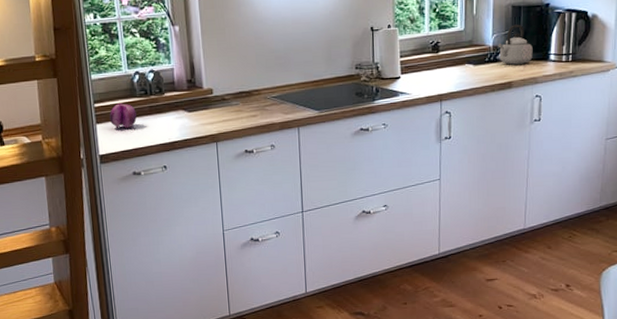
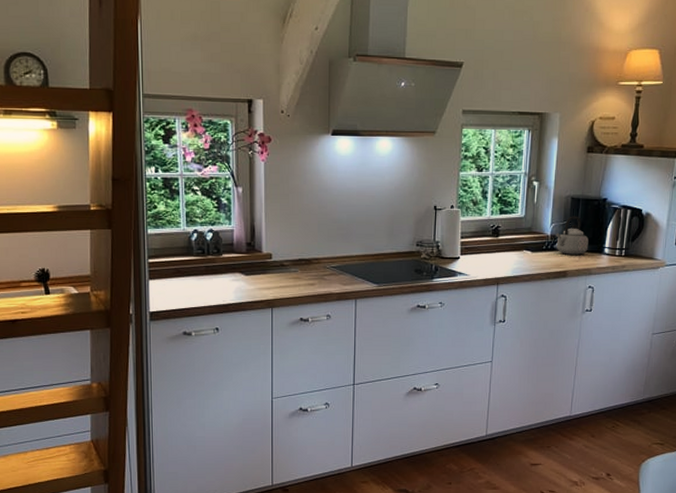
fruit: present [109,103,137,129] -> none [163,261,191,287]

